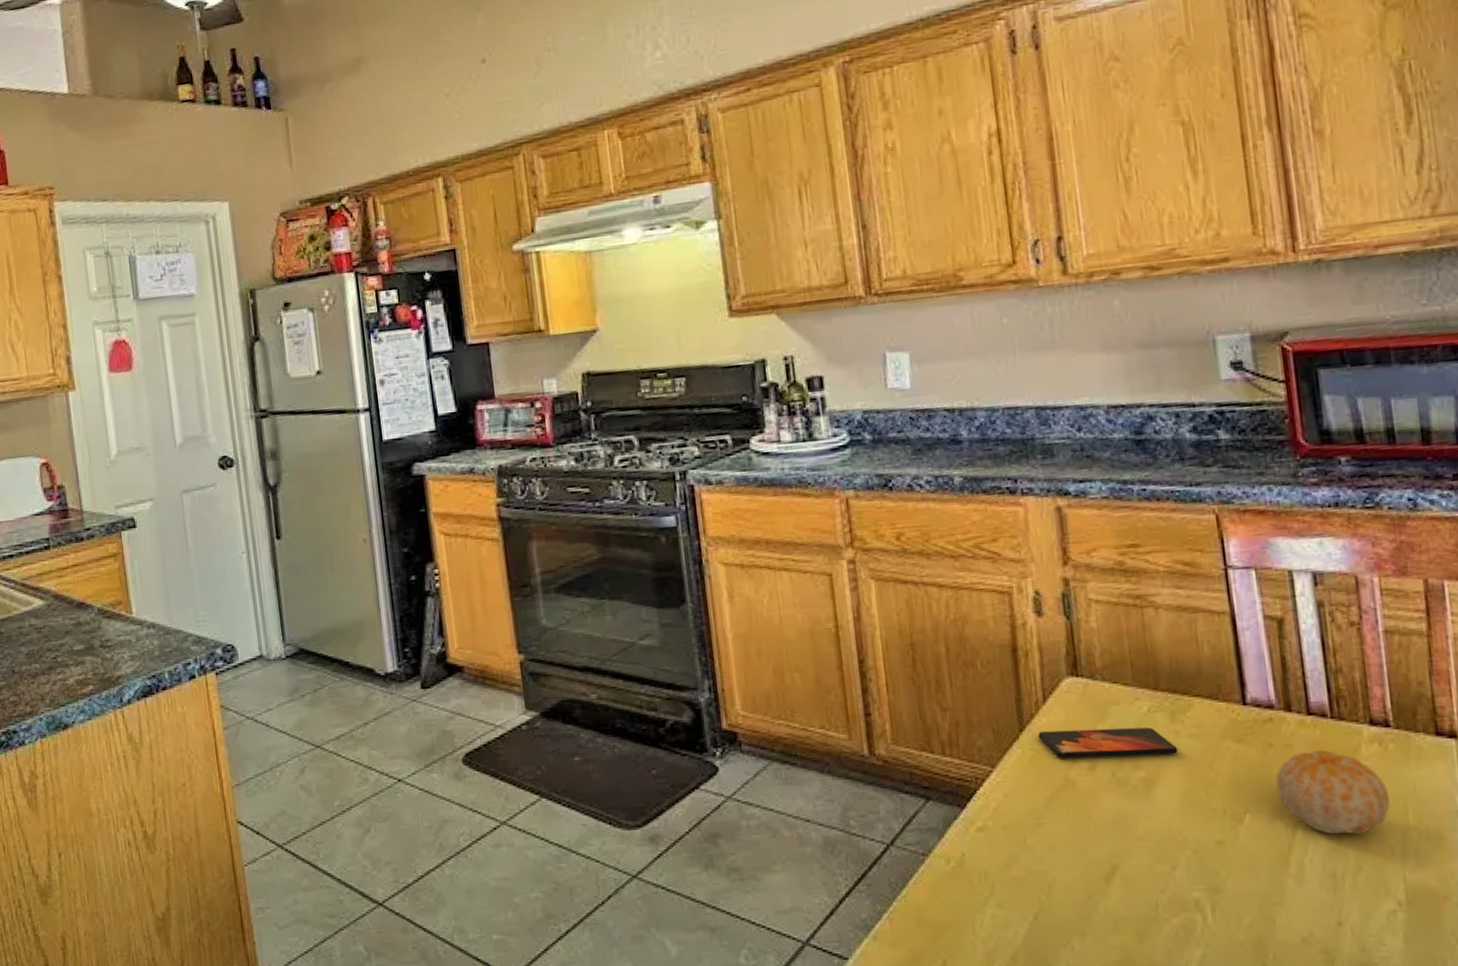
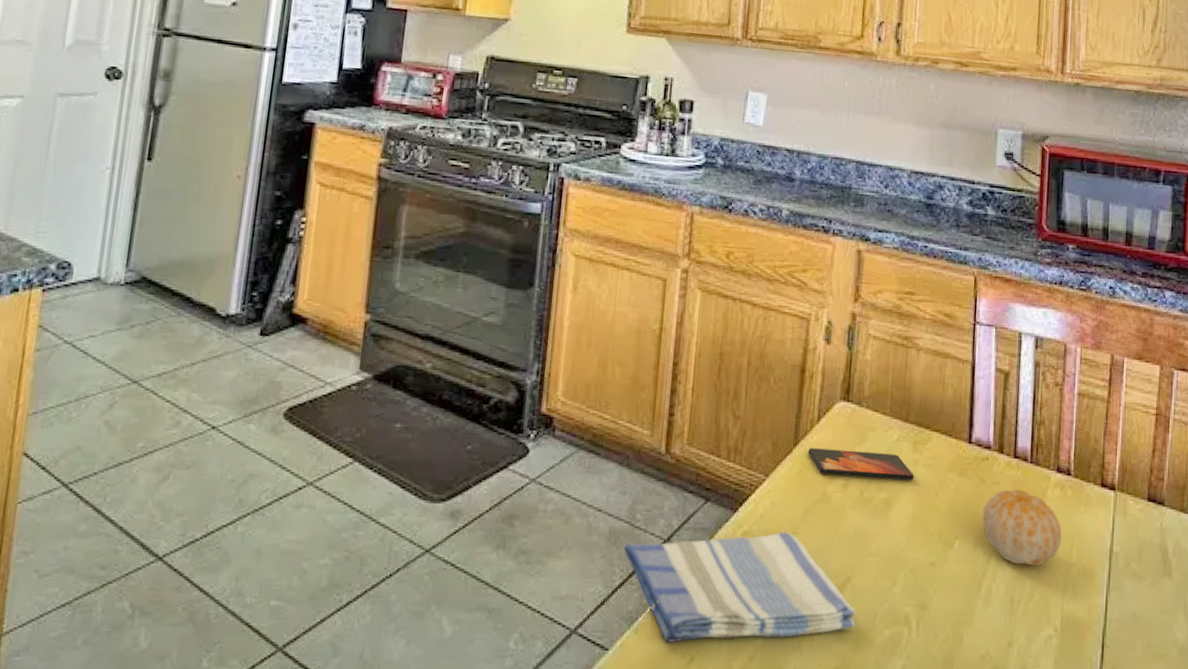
dish towel: none [843,823,1135,948] -> present [624,531,856,643]

